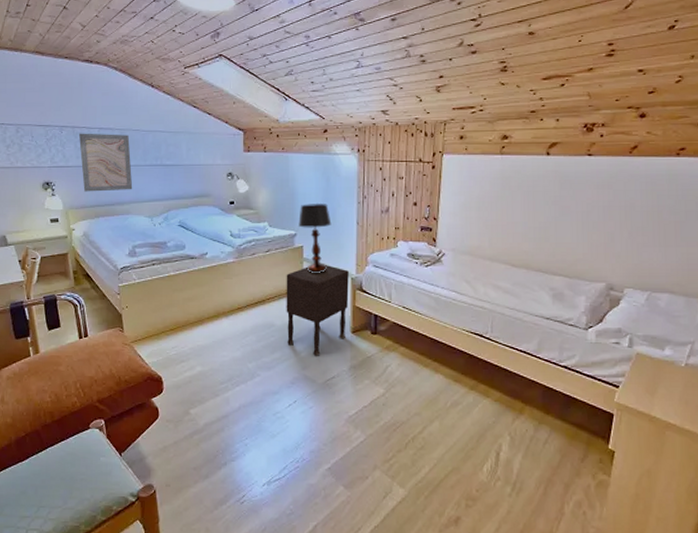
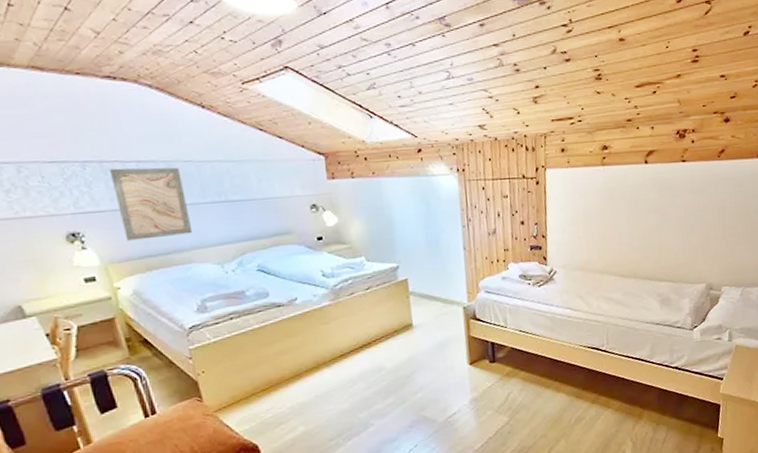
nightstand: present [286,265,349,356] -> none [391,296,463,395]
table lamp: present [298,204,332,273] -> none [399,230,437,307]

